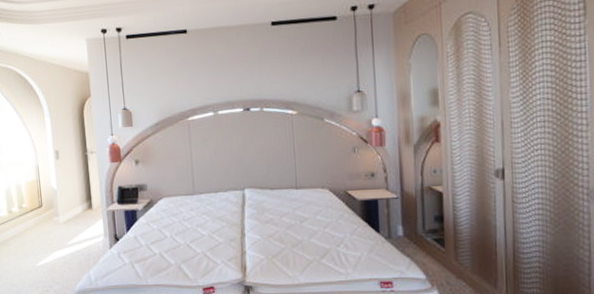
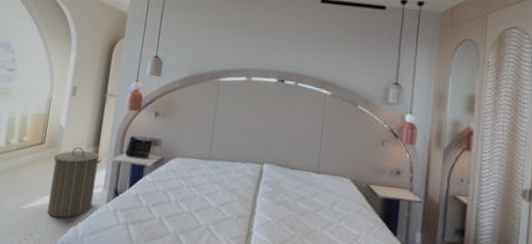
laundry hamper: none [54,204,97,269] -> present [47,147,102,218]

